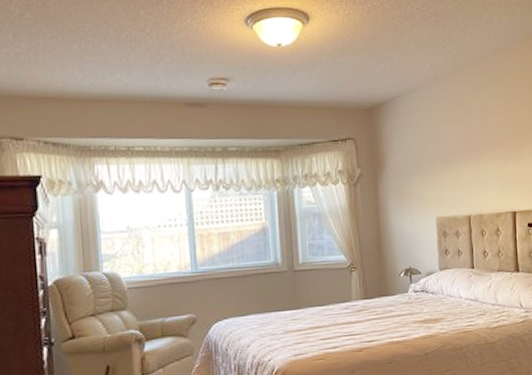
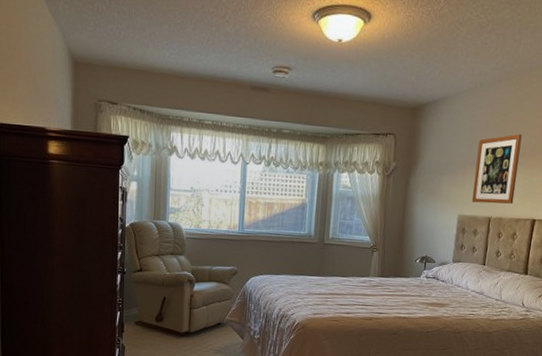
wall art: none [444,124,490,202] -> present [471,133,522,204]

